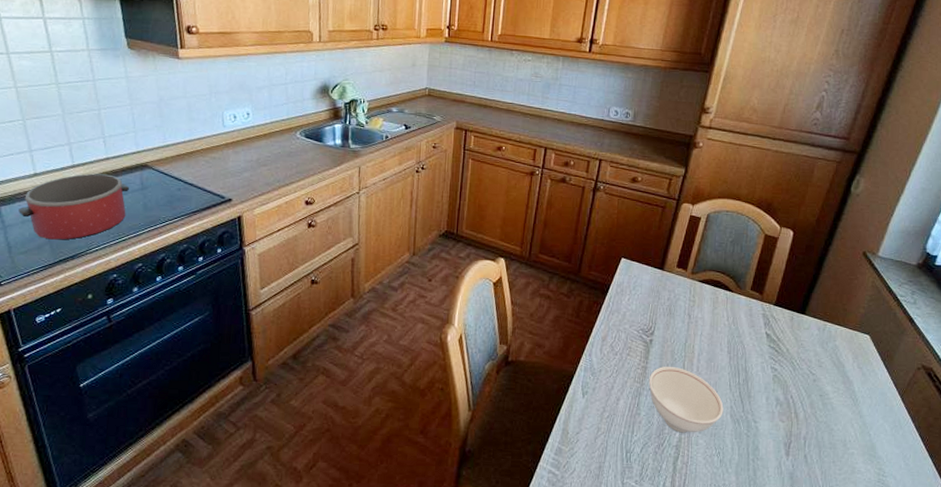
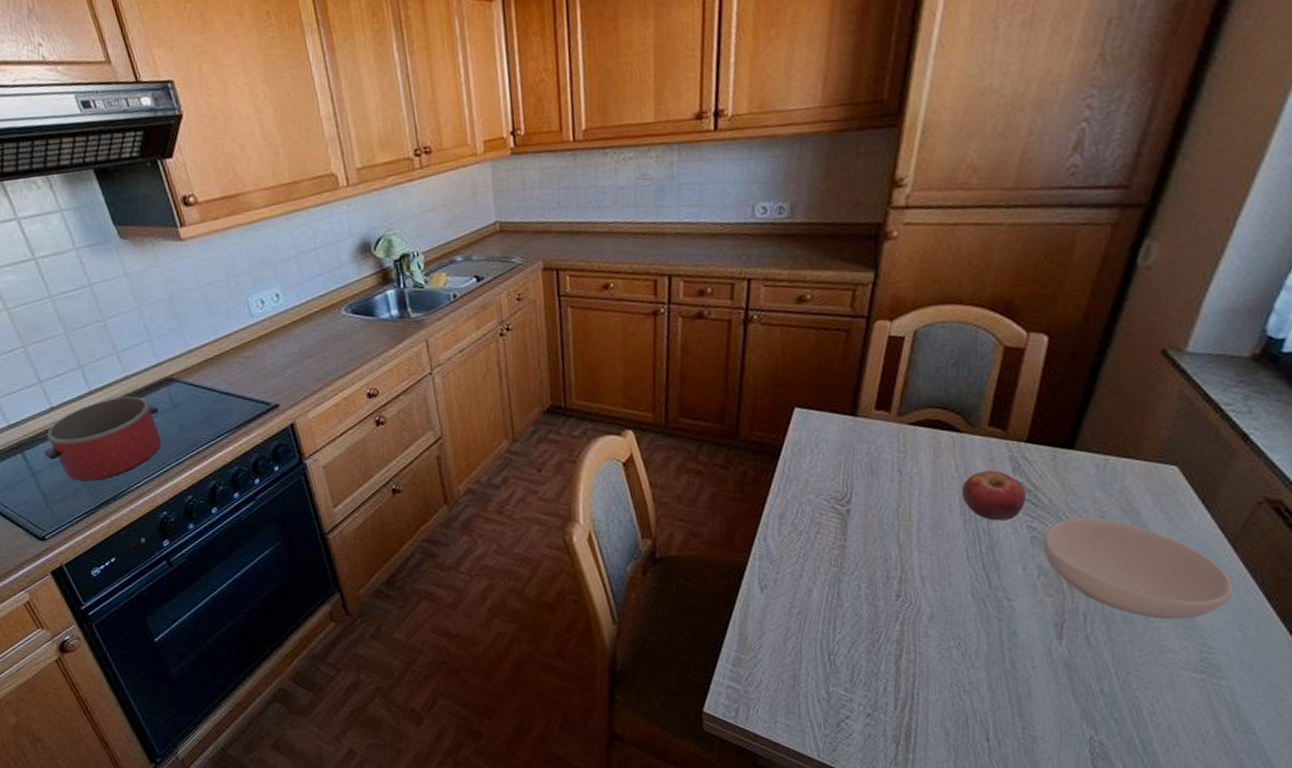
bowl: present [648,366,724,433] -> none [850,540,961,624]
fruit: none [729,322,772,361] -> present [961,470,1026,521]
bowl: none [781,365,901,449] -> present [1044,517,1234,620]

